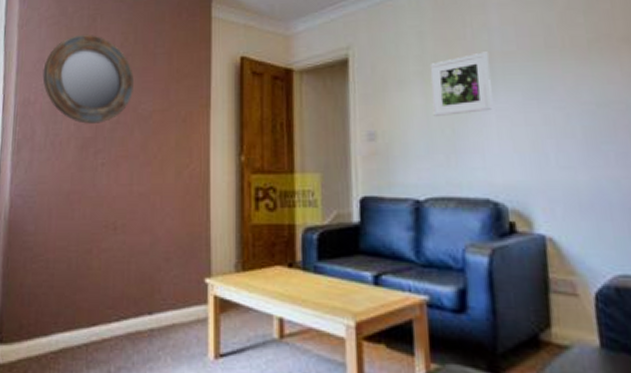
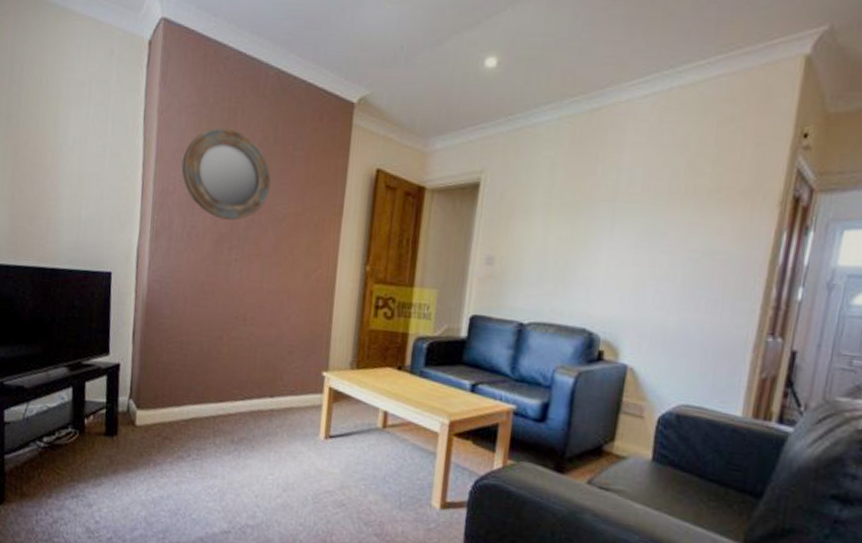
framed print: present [430,52,493,116] -> none [550,190,613,249]

